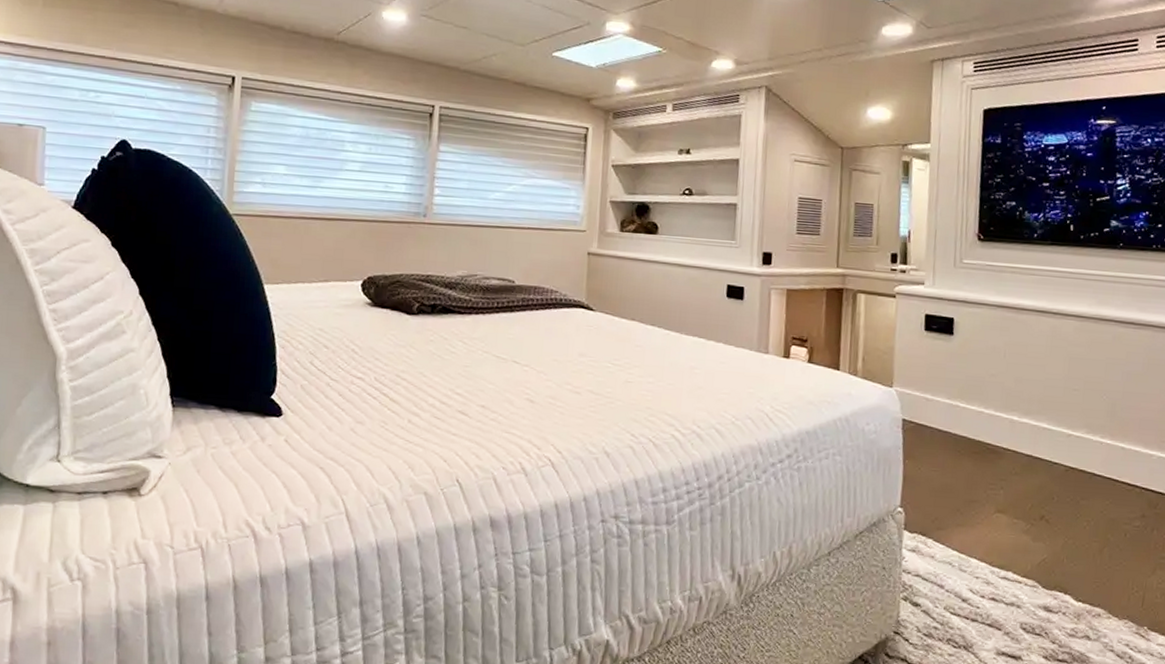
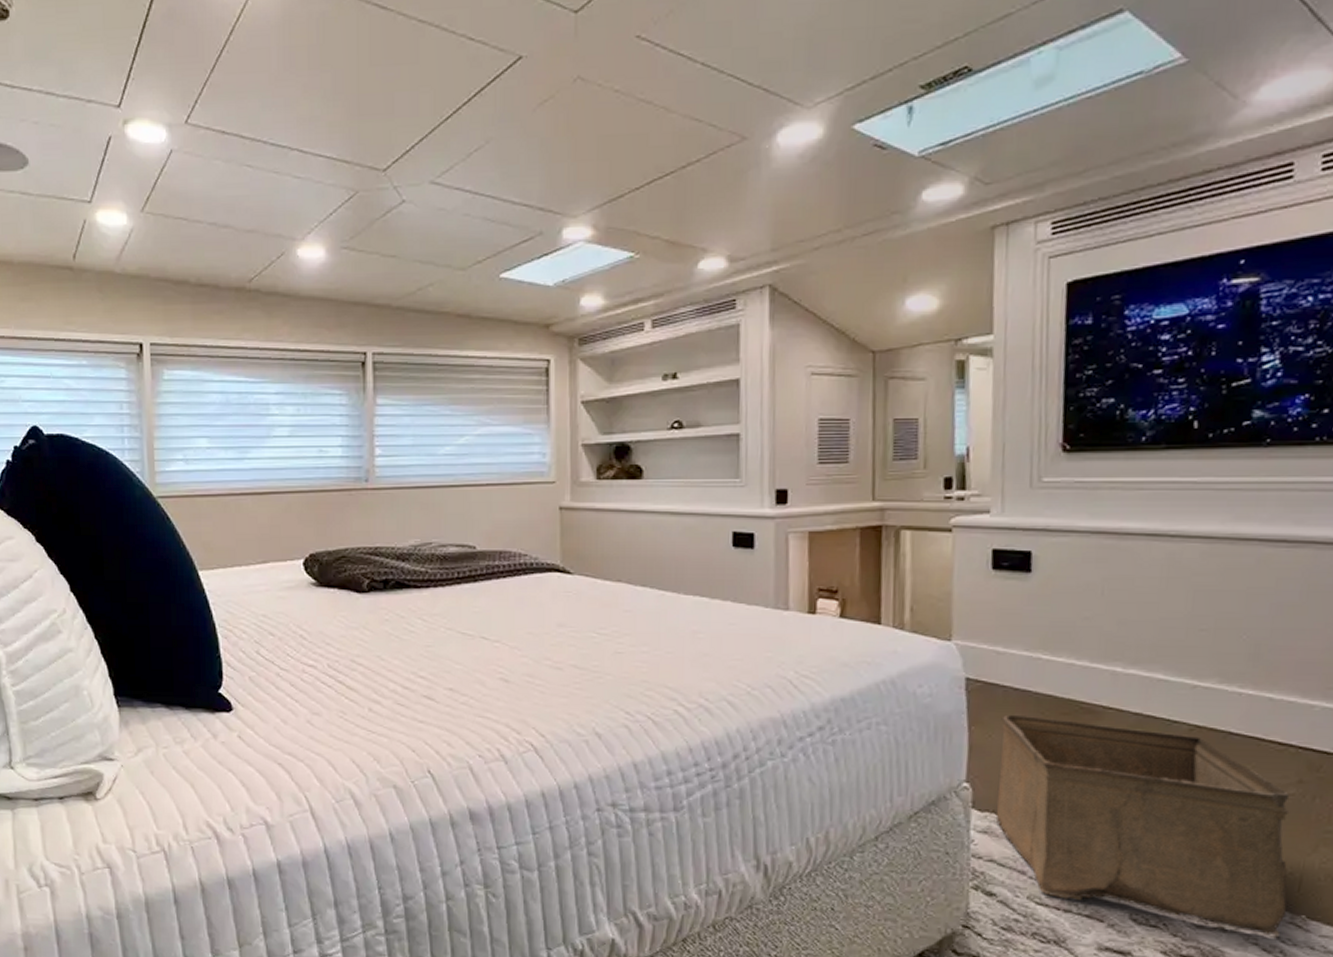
storage bin: none [921,451,1136,645] -> present [995,714,1290,938]

